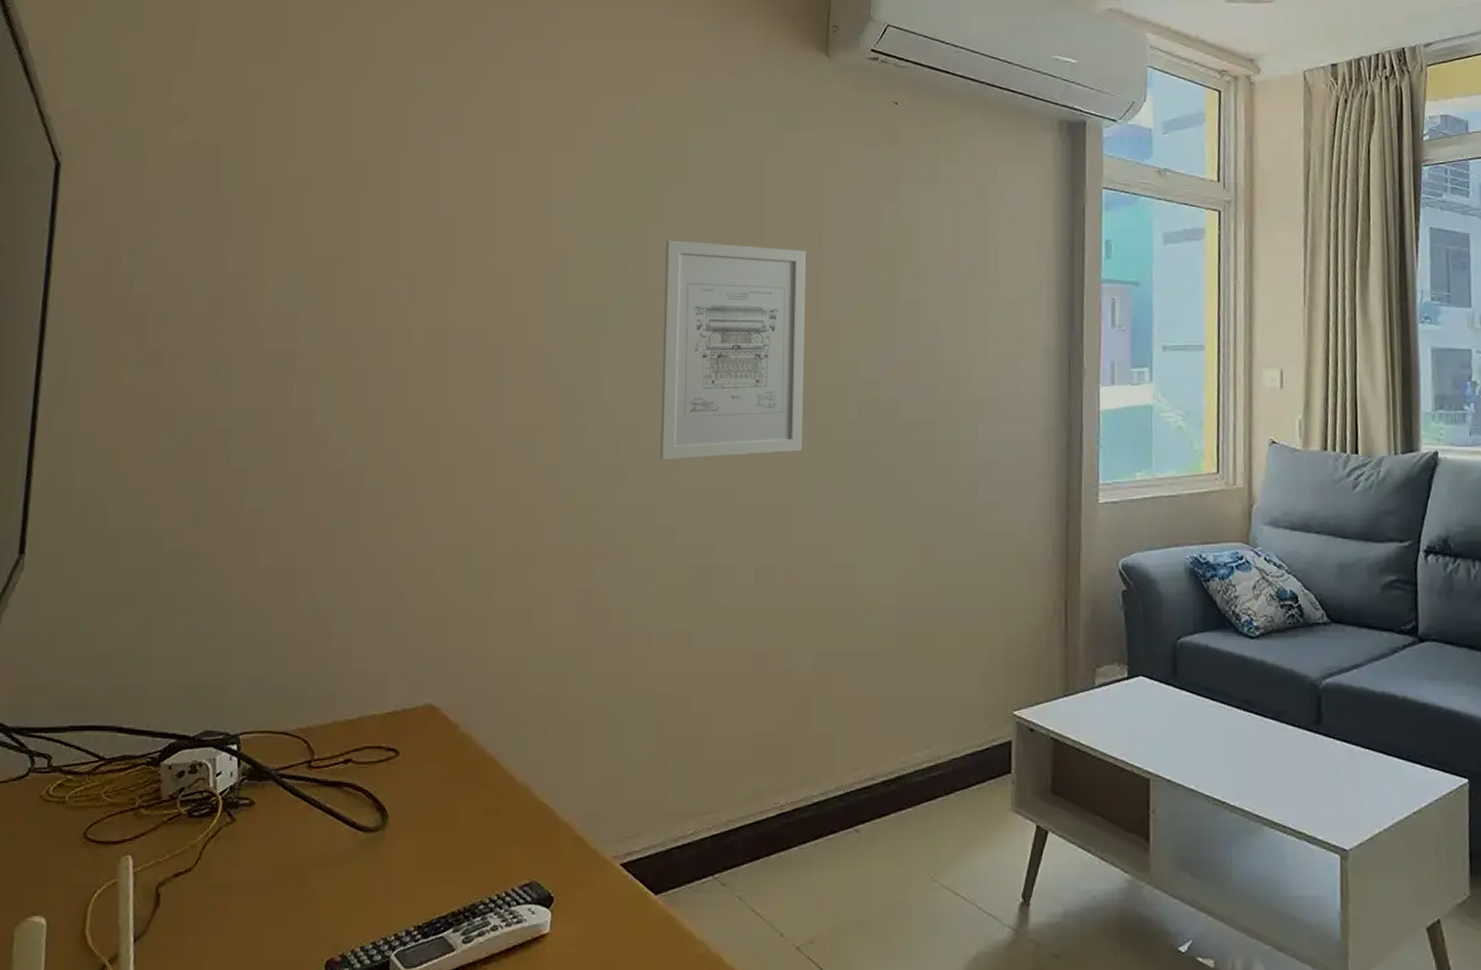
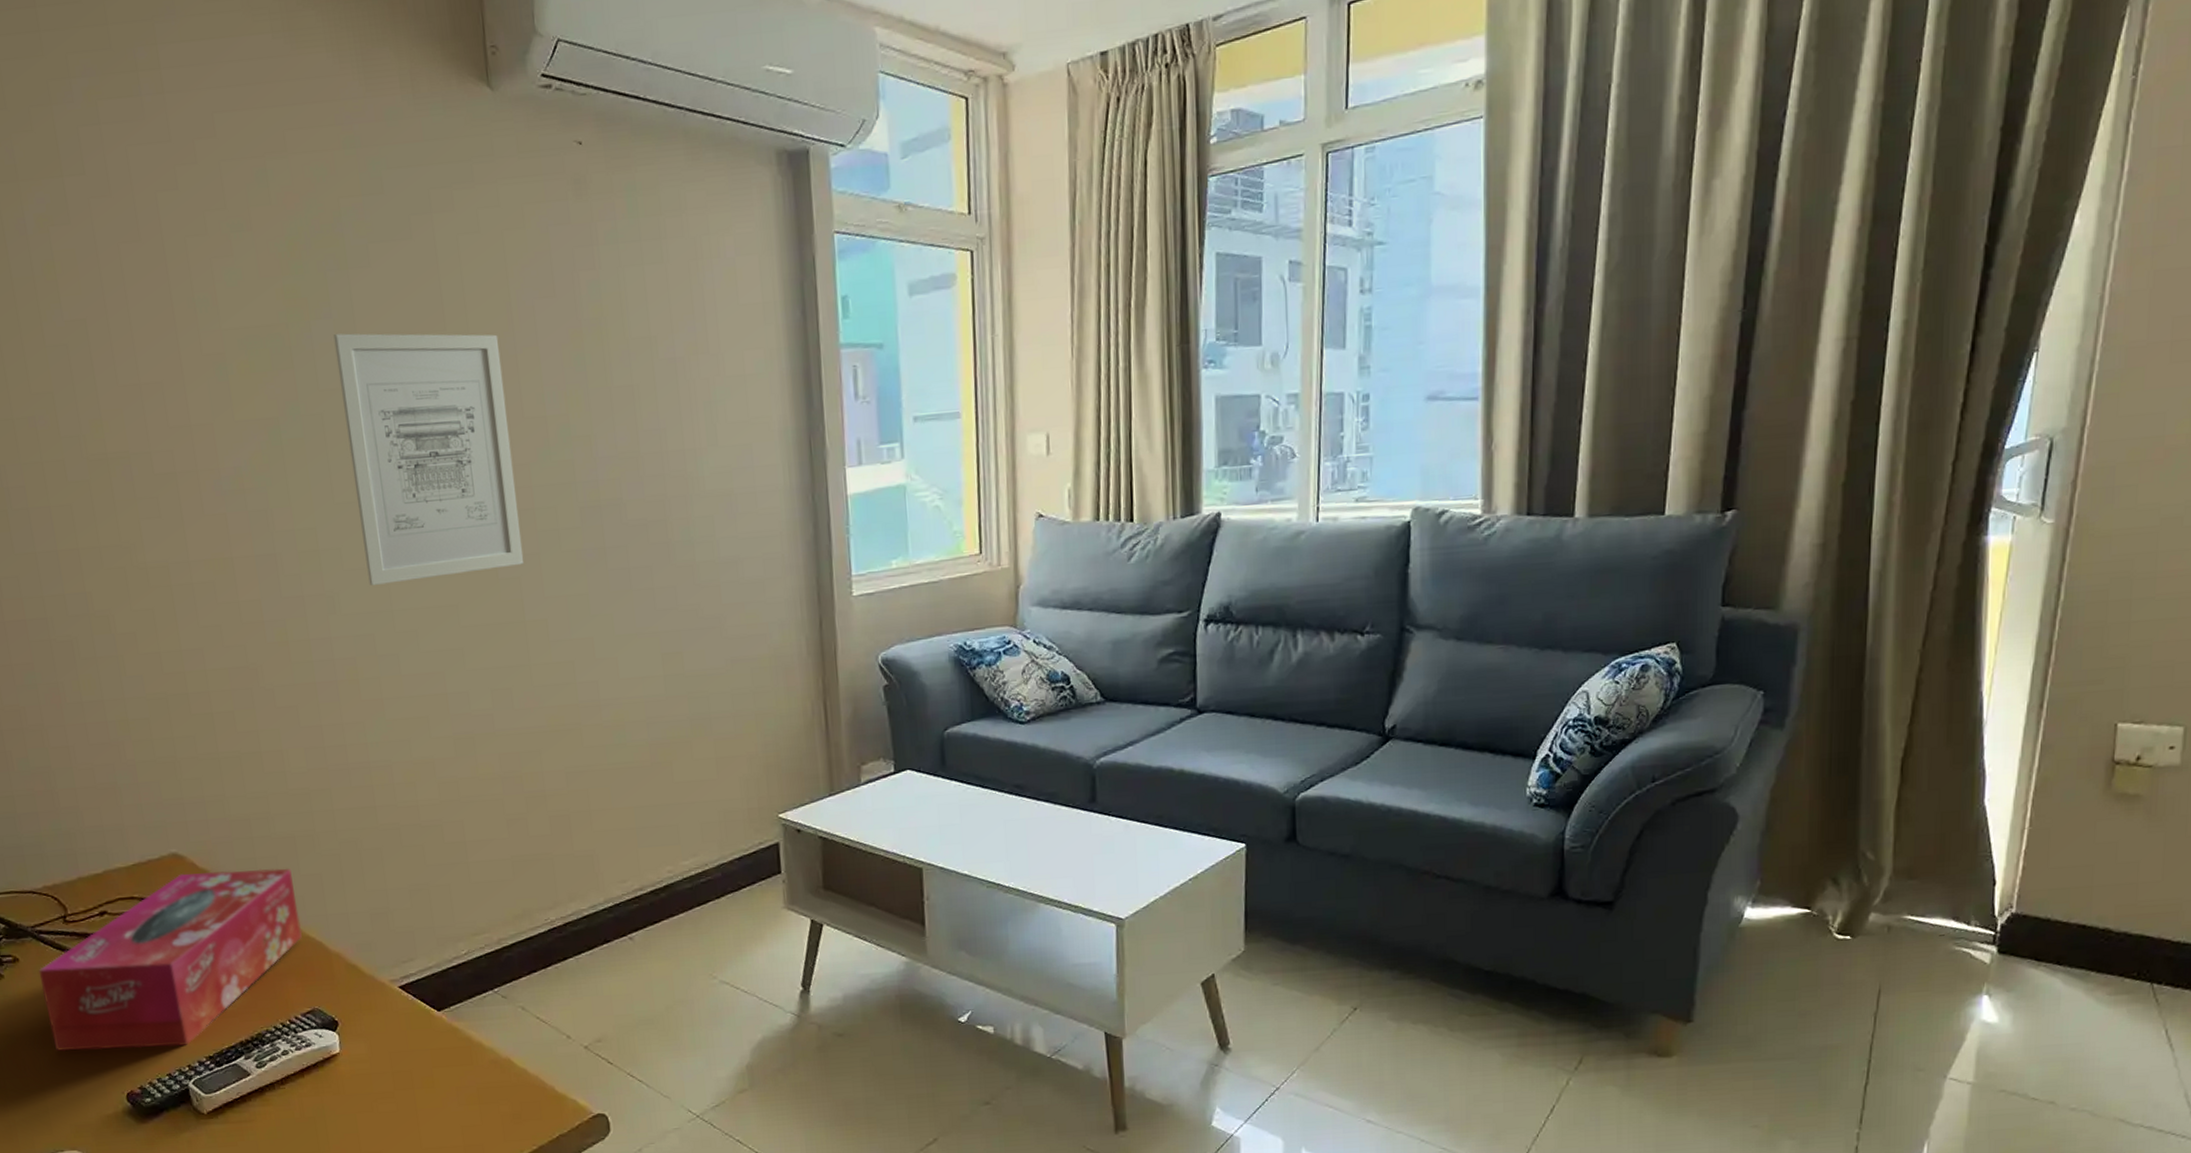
tissue box: none [267,726,537,913] -> present [38,868,303,1052]

